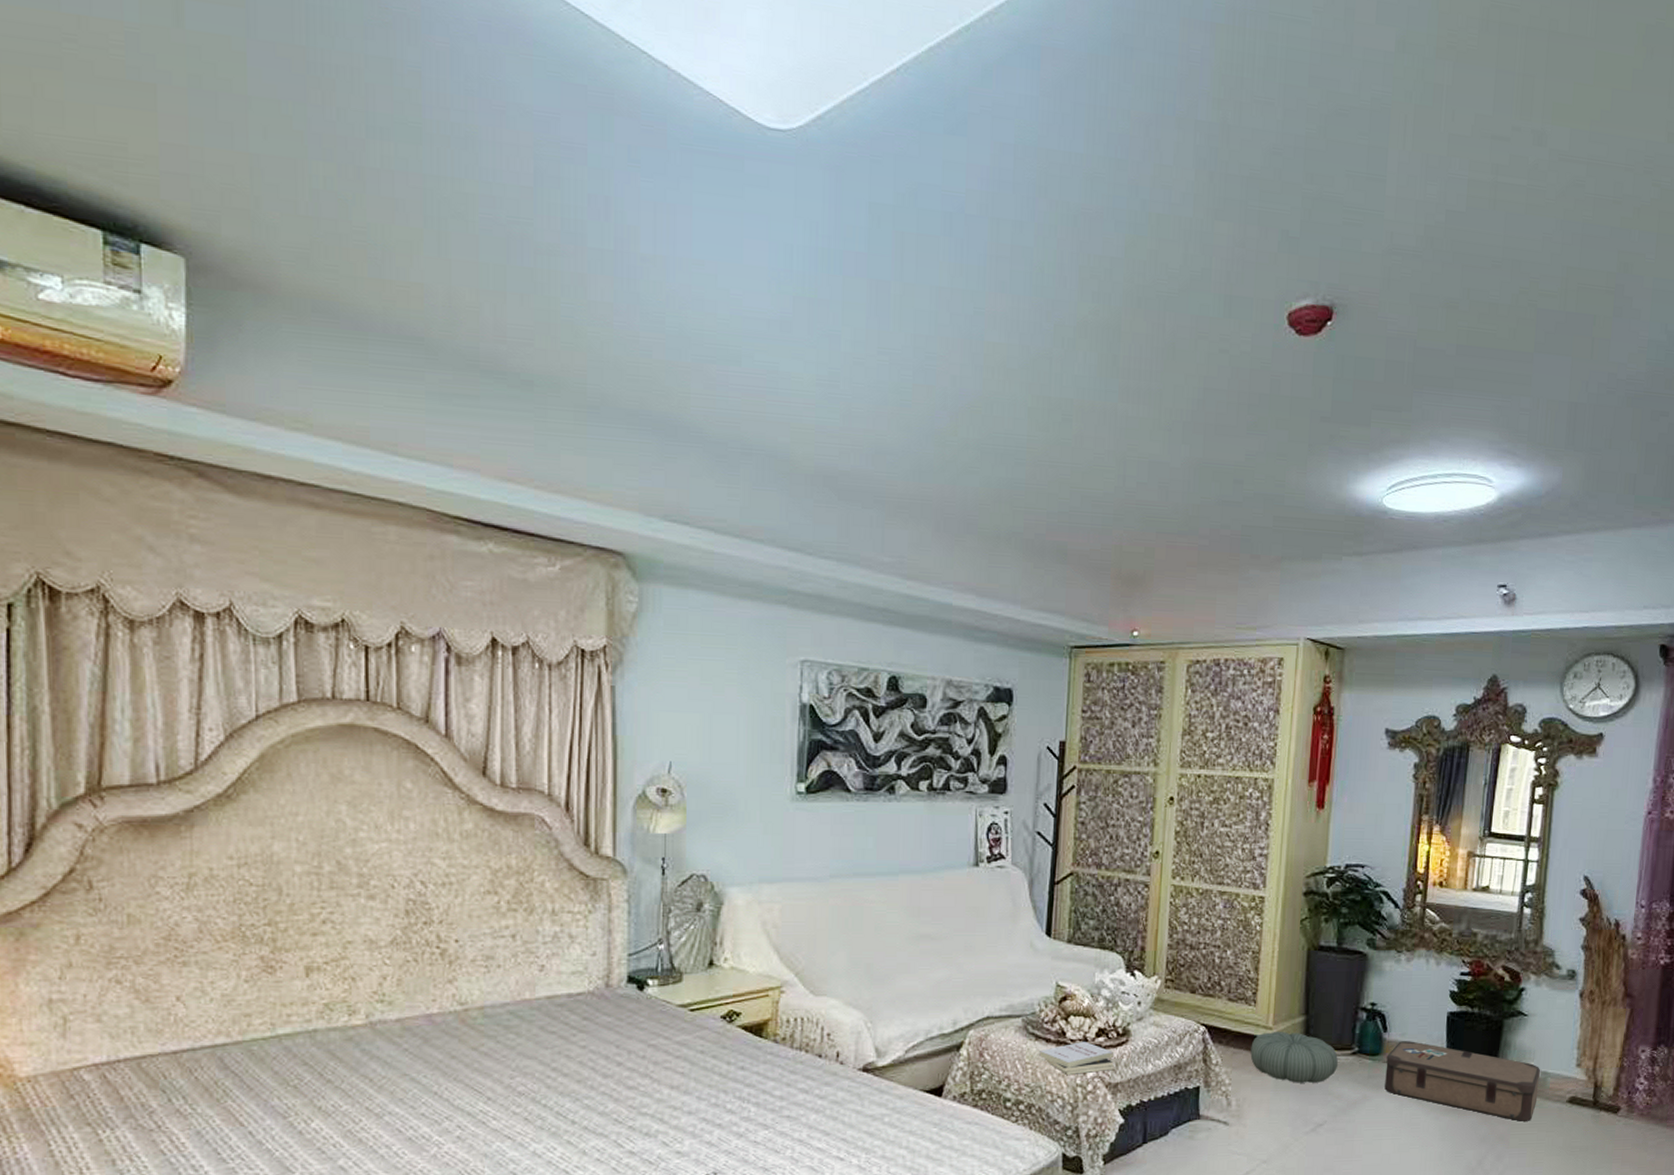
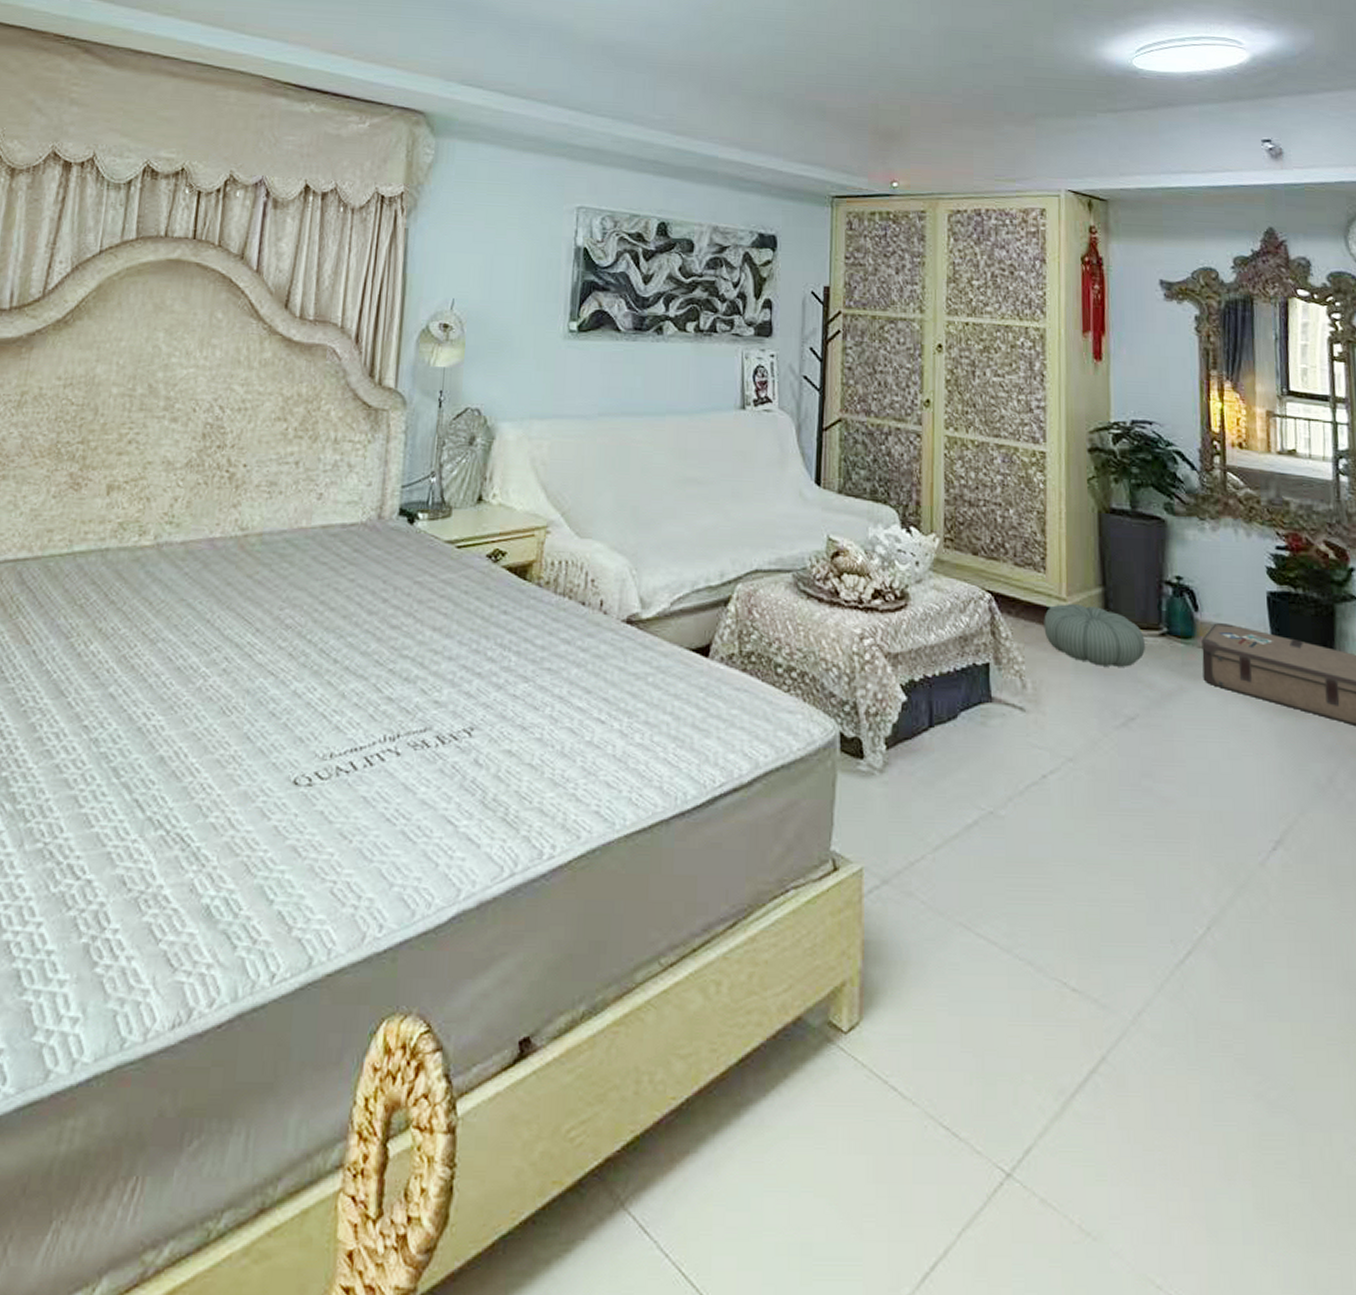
books: present [1039,1041,1115,1076] -> none [812,602,894,642]

